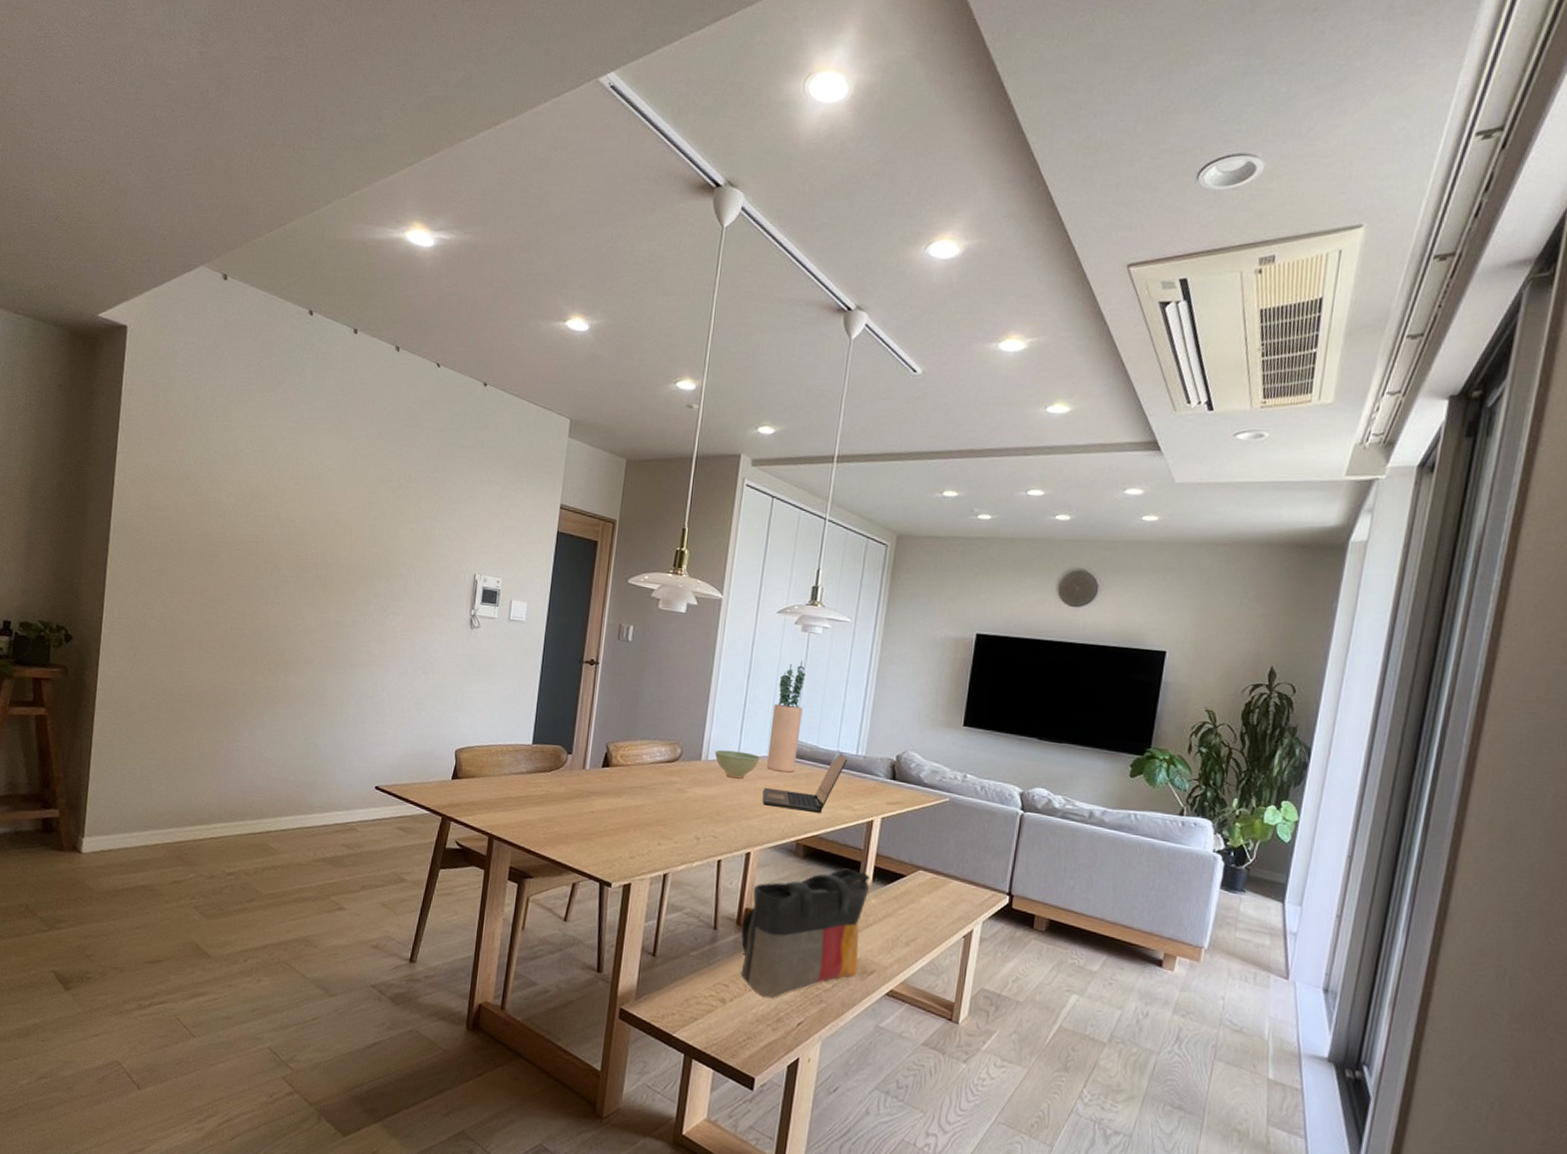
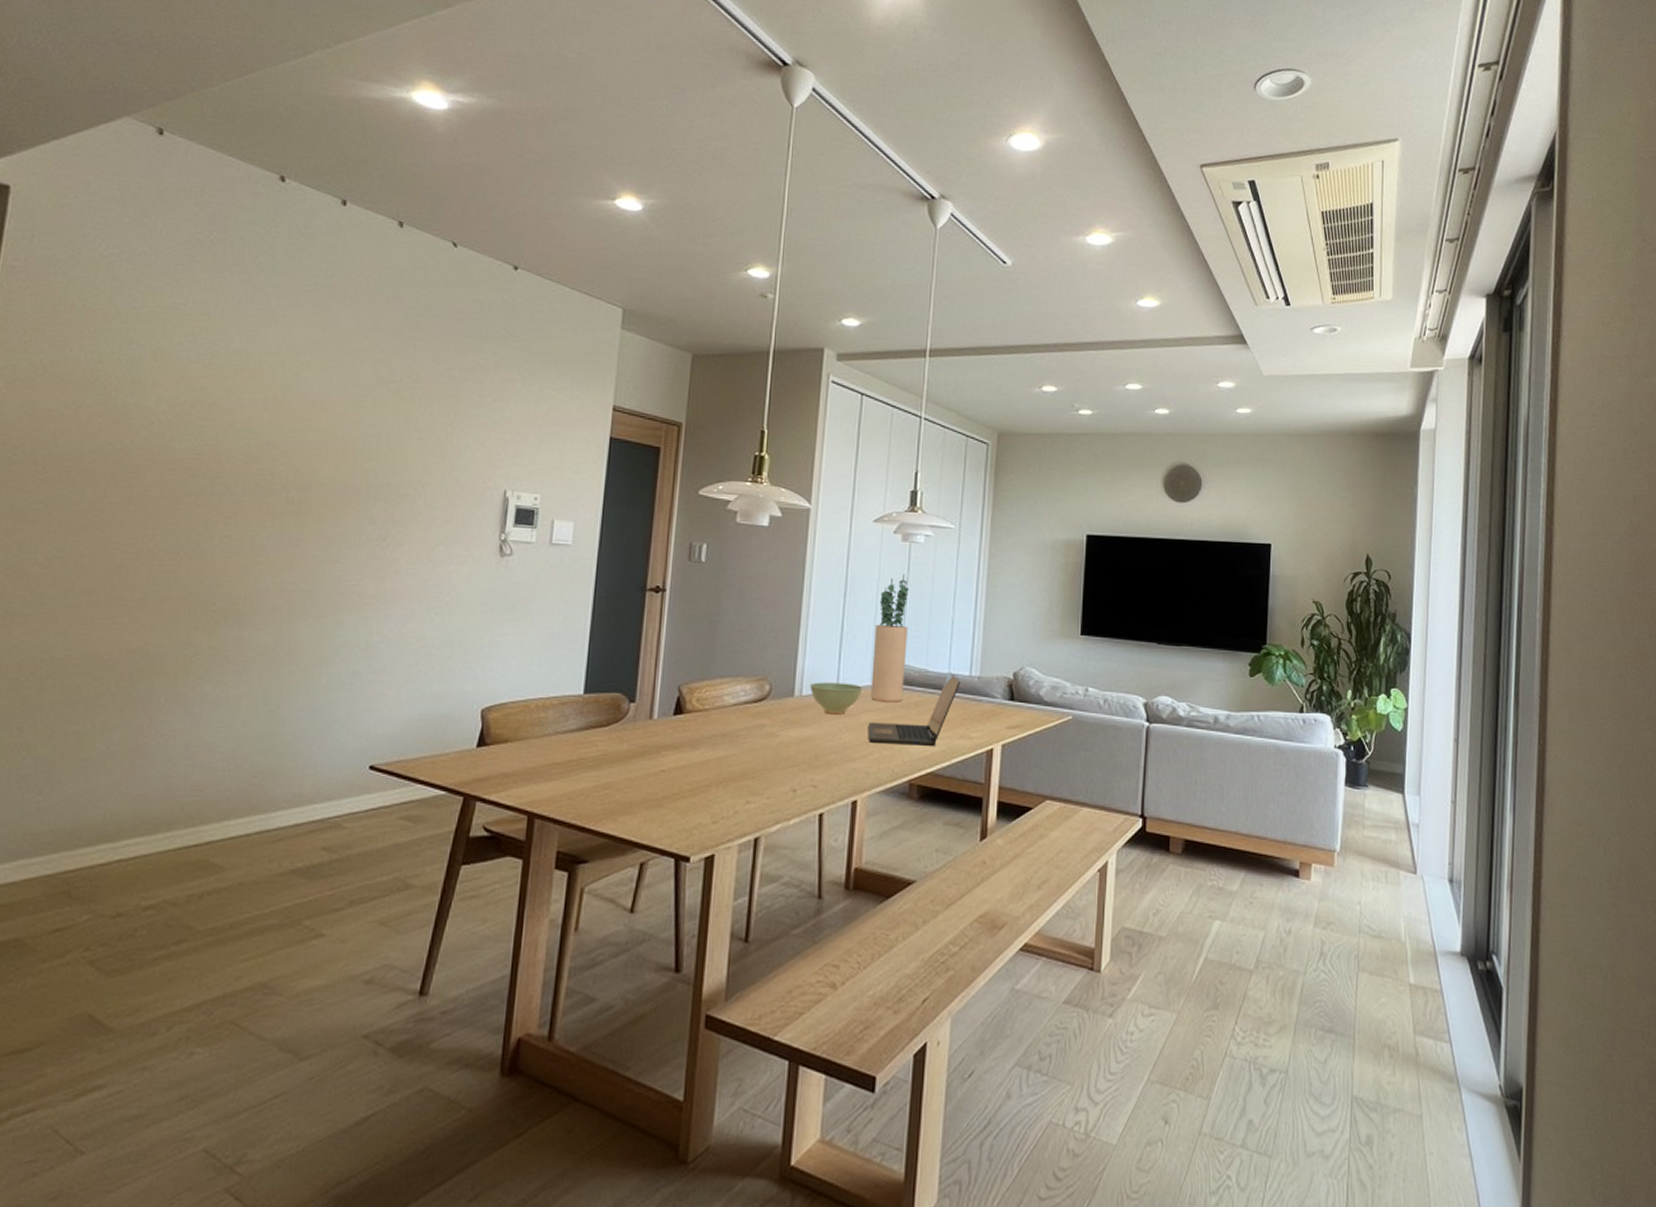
tote bag: present [740,868,870,998] -> none [851,807,994,973]

